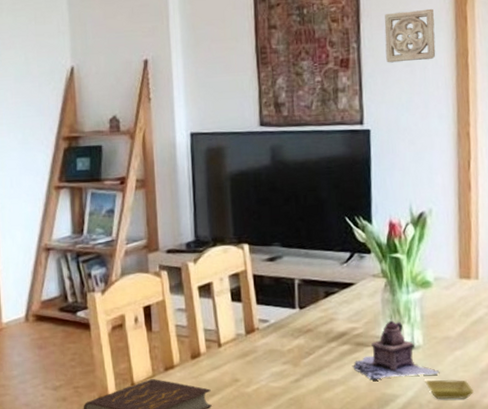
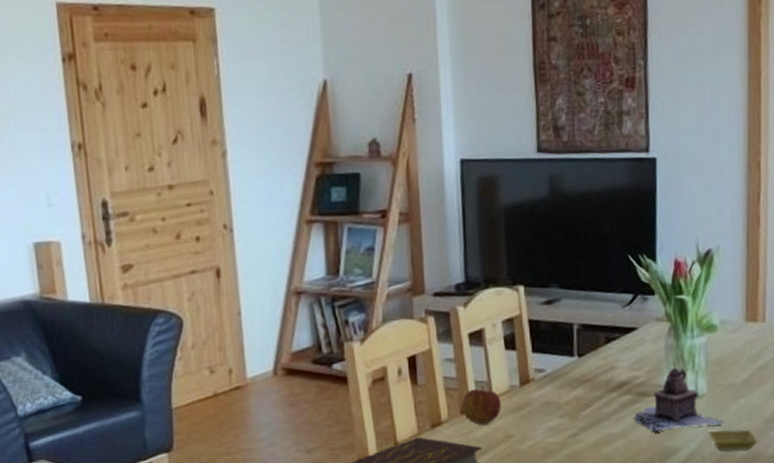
apple: none [191,334,228,368] -> present [461,386,501,424]
wall ornament: present [384,8,436,63] -> none [673,23,727,83]

